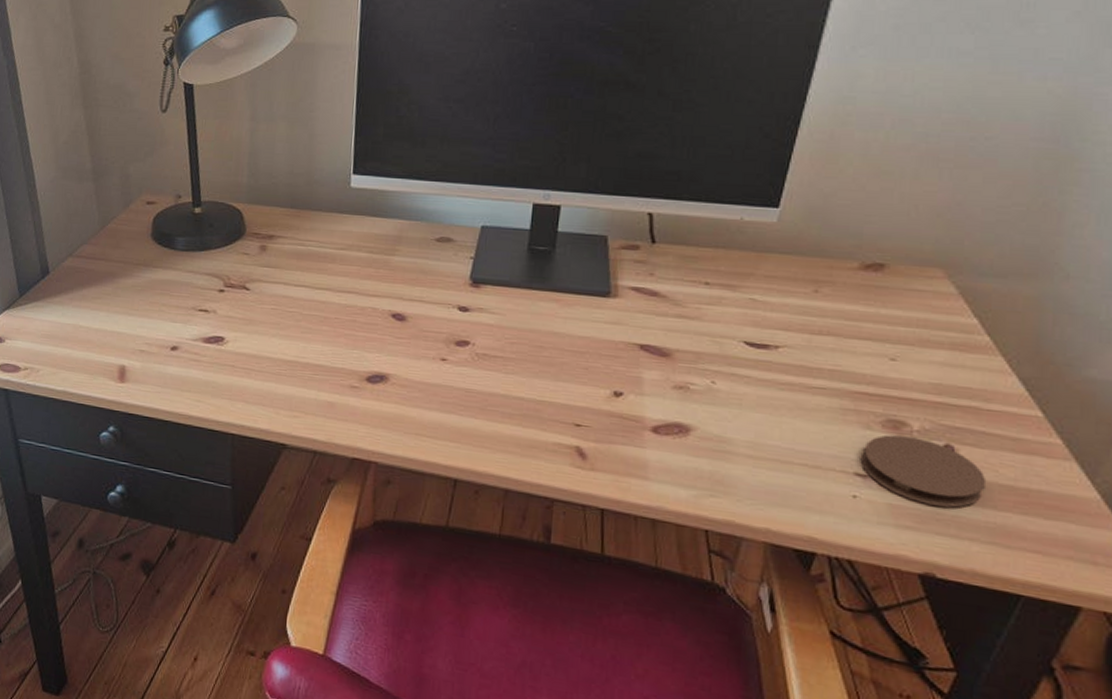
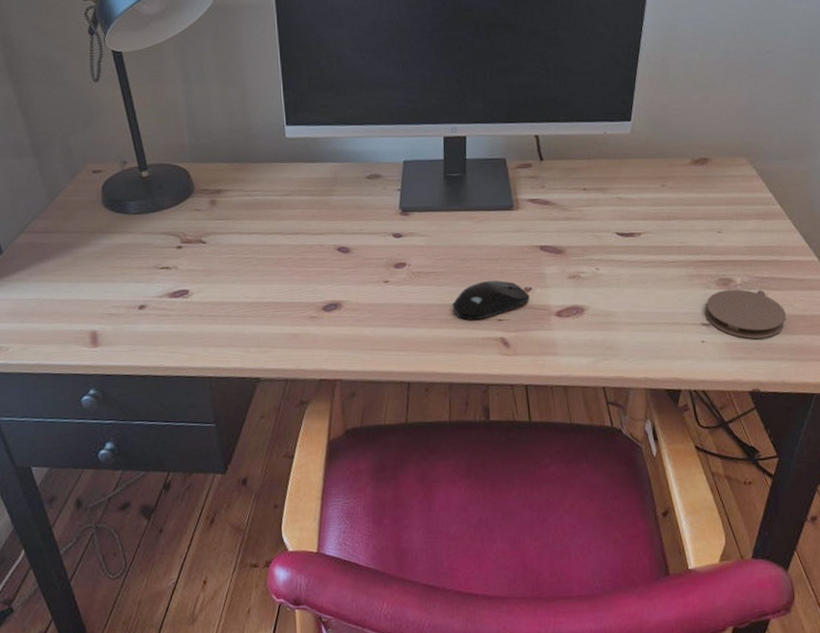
computer mouse: none [519,376,619,421] -> present [452,281,530,320]

